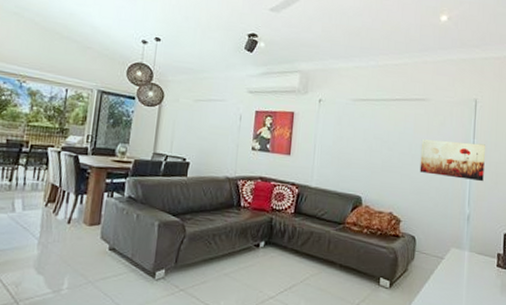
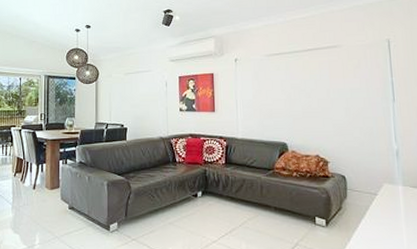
wall art: present [419,139,485,182] -> none [338,81,408,118]

